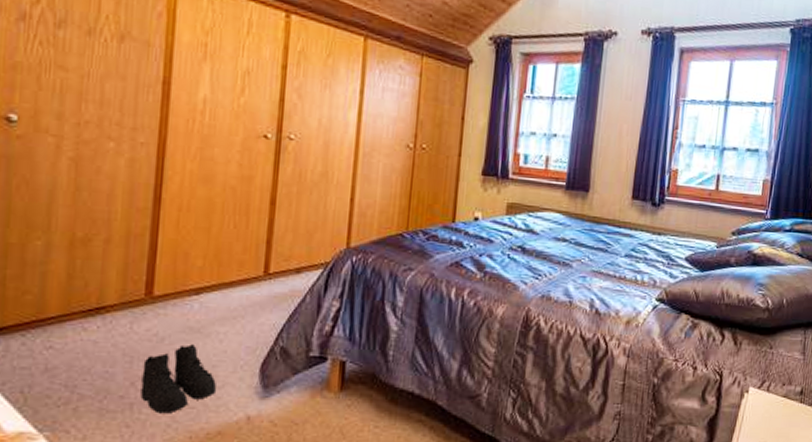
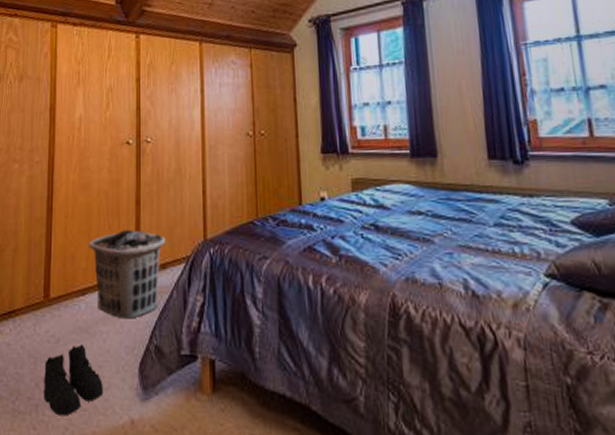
clothes hamper: none [207,230,303,321] -> present [89,230,165,319]

